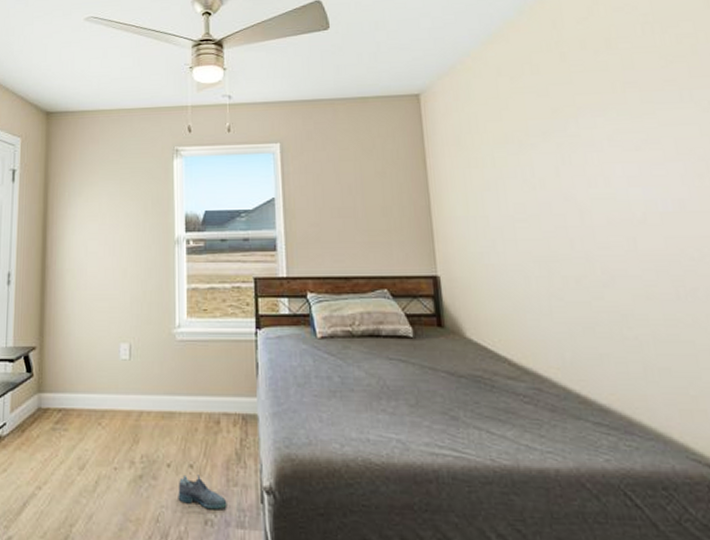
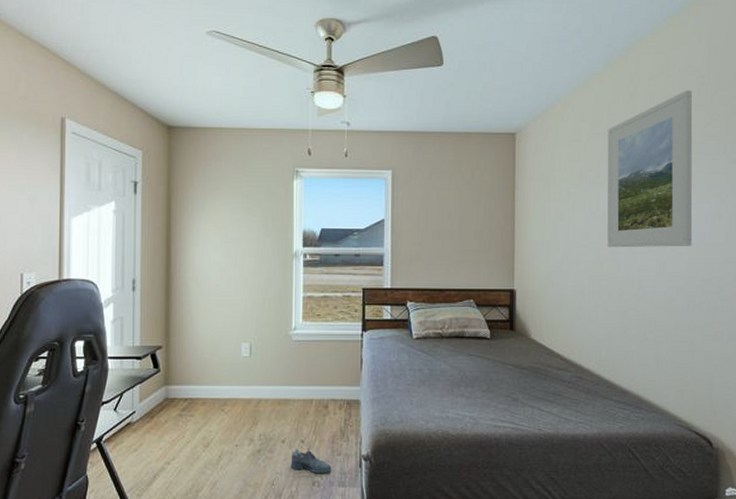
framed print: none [532,31,668,221] -> present [607,90,693,248]

